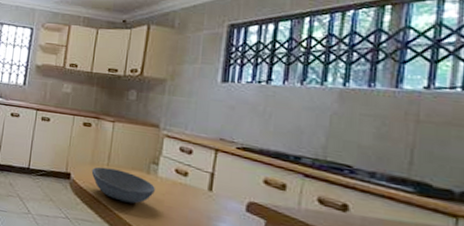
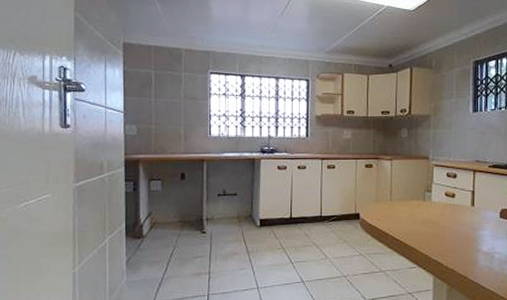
bowl: present [91,166,155,204] -> none [377,202,431,230]

